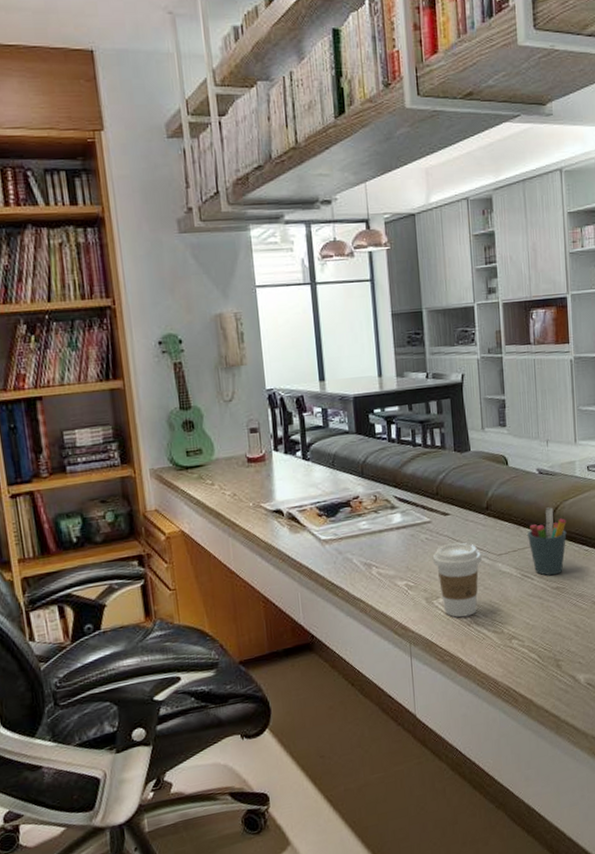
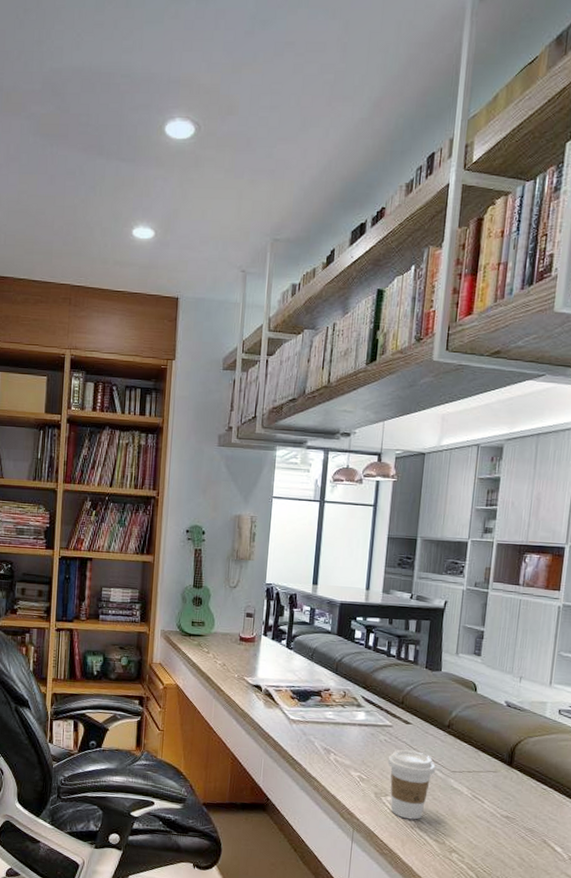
pen holder: present [528,507,567,576] -> none [484,739,528,805]

